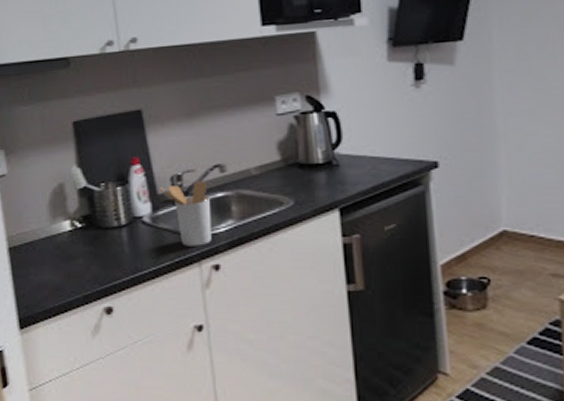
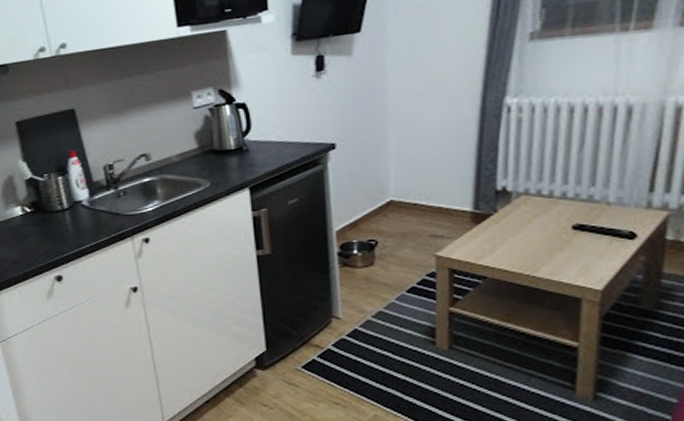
utensil holder: present [160,180,212,246] -> none [95,168,141,224]

